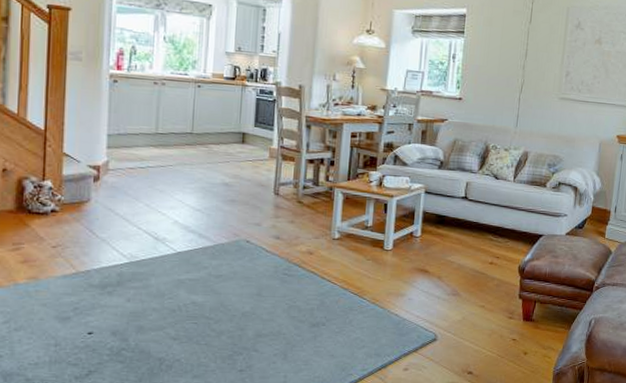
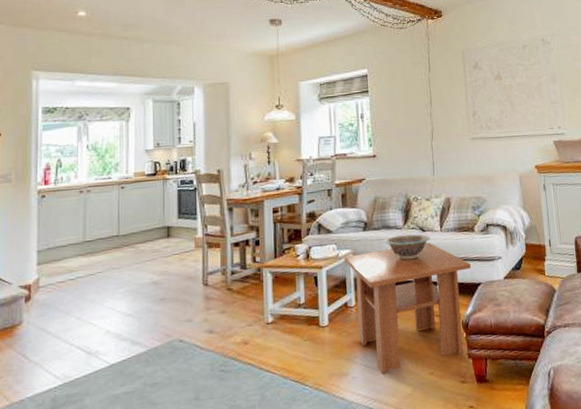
coffee table: none [415,189,537,301] -> present [343,243,471,375]
decorative bowl: none [458,179,502,203] -> present [385,234,430,260]

